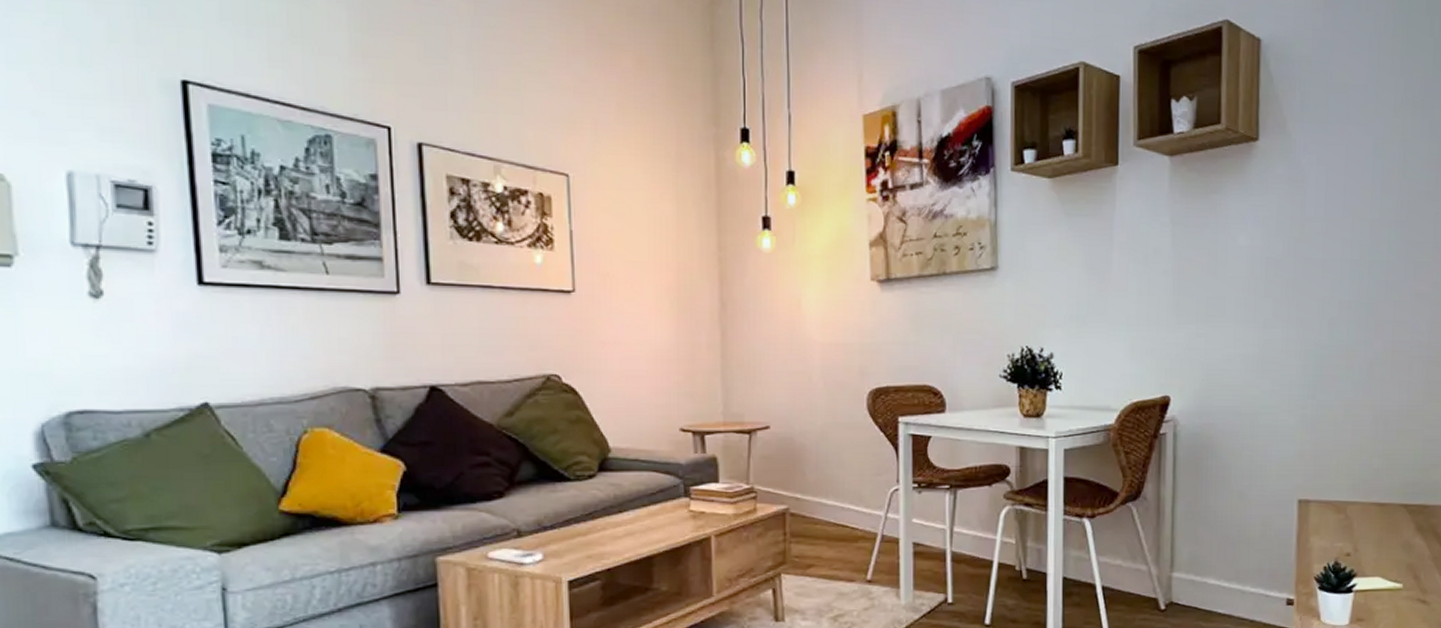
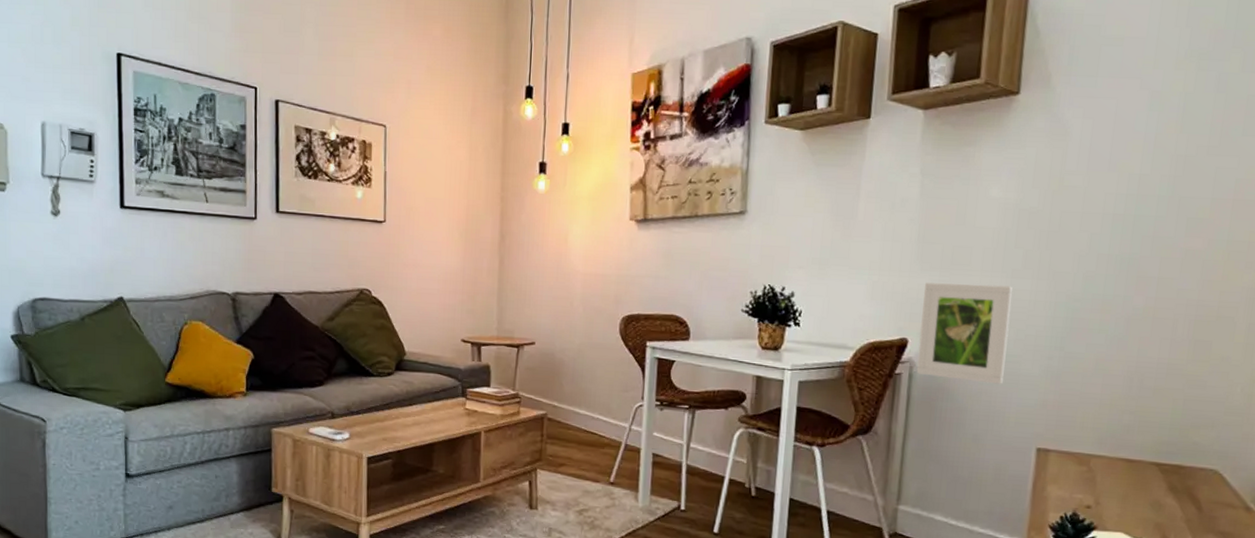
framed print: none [1180,335,1266,437] -> present [916,282,1013,384]

